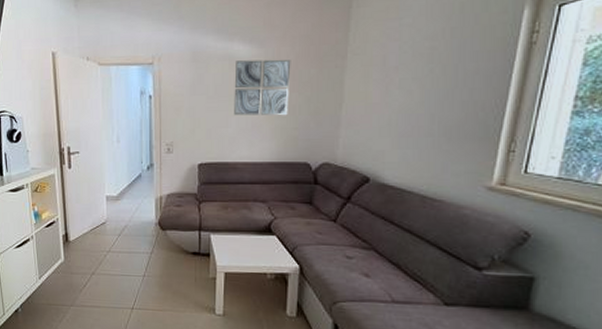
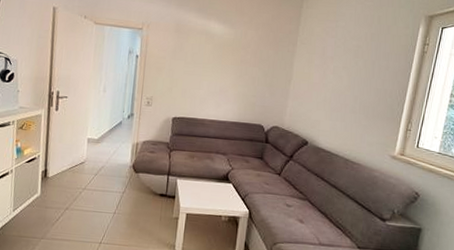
wall art: present [234,59,291,116] -> none [206,36,255,85]

